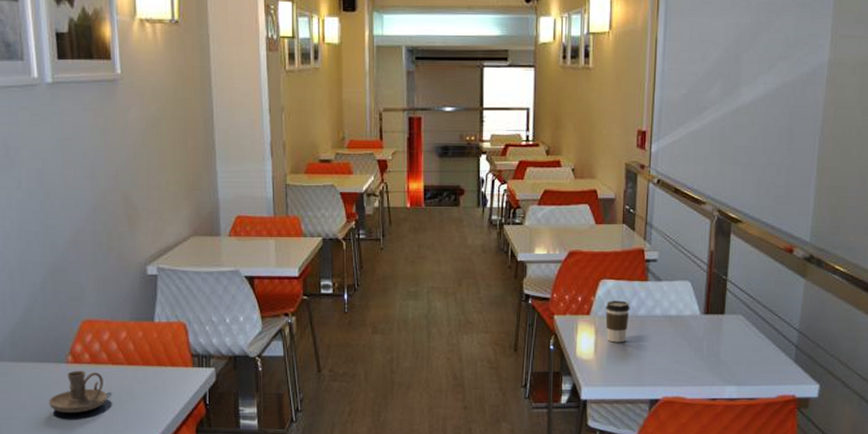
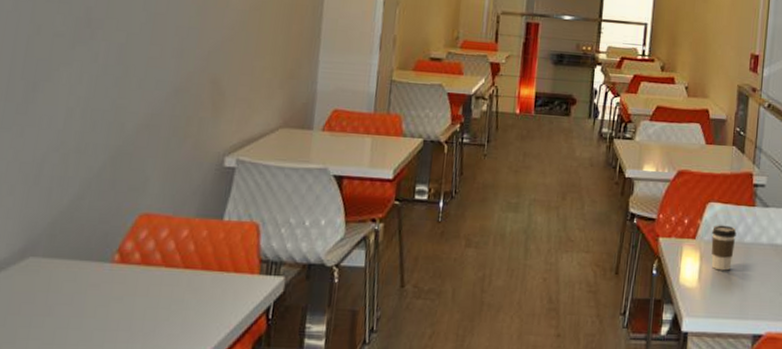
candle holder: present [48,370,108,413] -> none [80,271,154,323]

